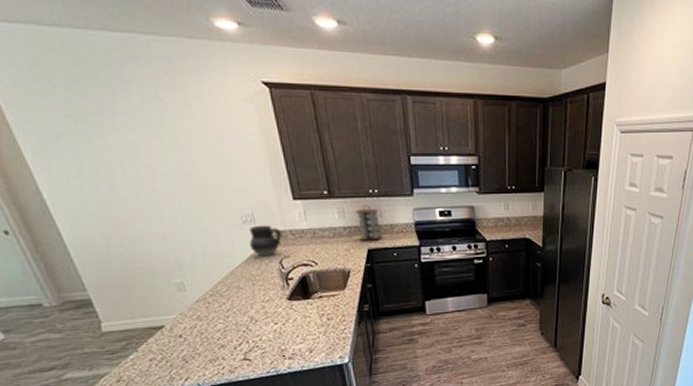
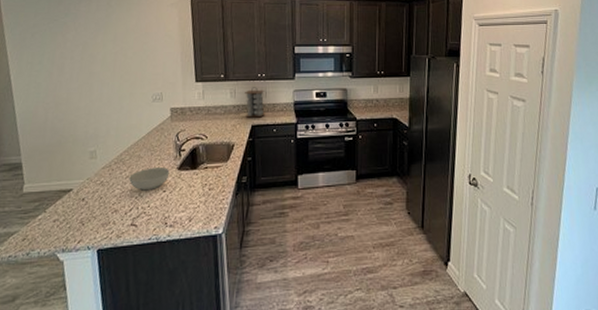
bowl: none [231,298,279,324] -> present [129,167,170,191]
ceramic jug: present [249,225,282,257] -> none [155,103,182,130]

